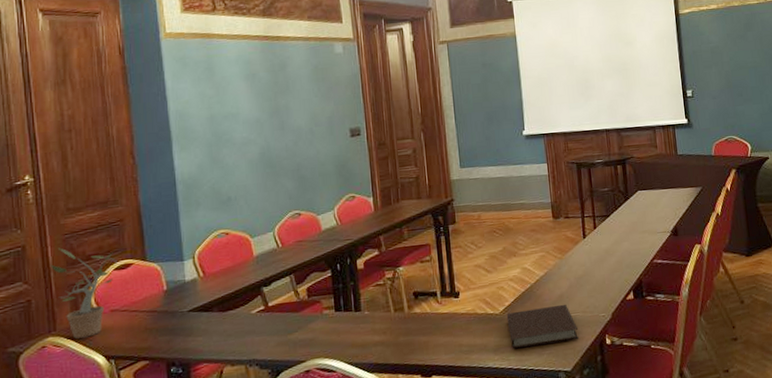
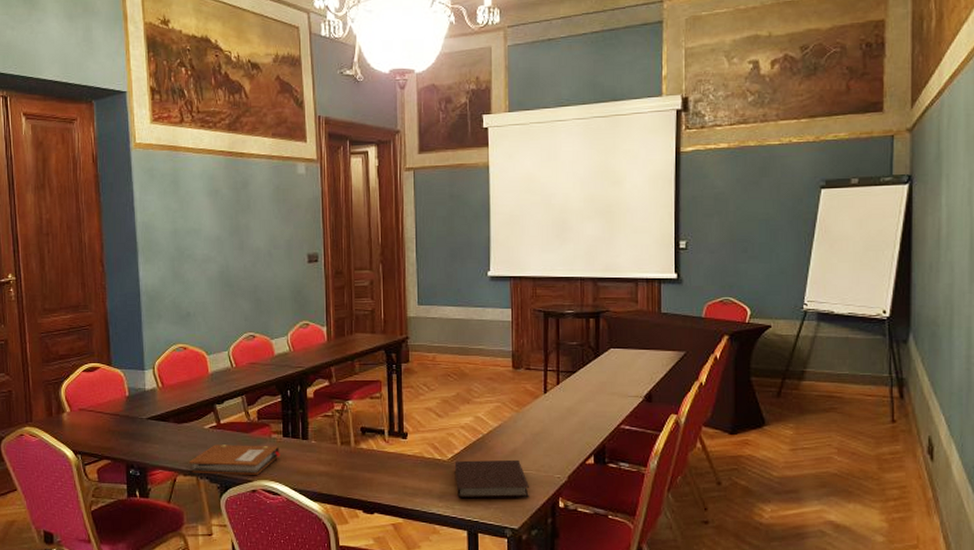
potted plant: present [50,248,118,339] -> none [28,345,86,431]
notebook: none [235,322,333,362] -> present [188,444,280,475]

